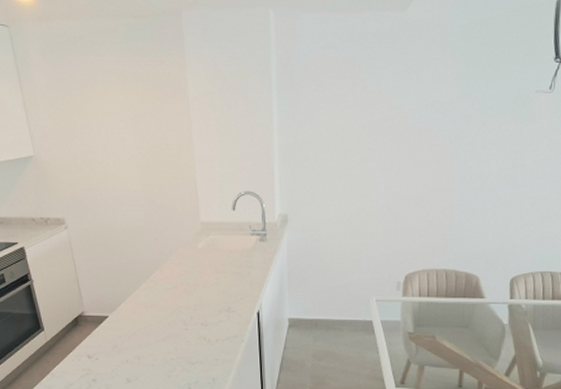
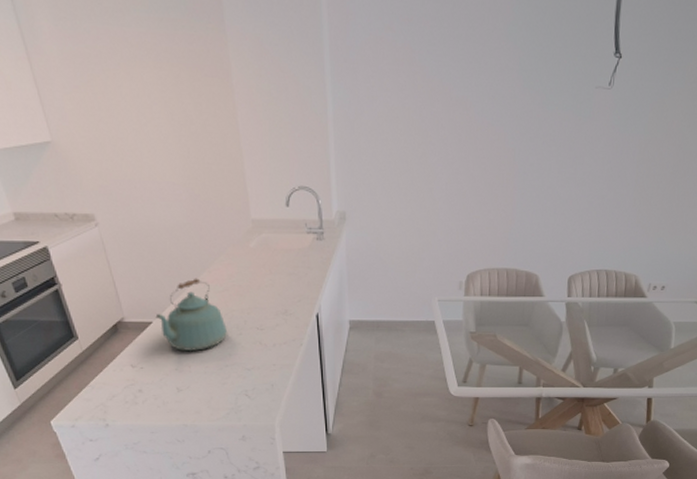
kettle: none [111,276,174,345] -> present [155,278,227,352]

